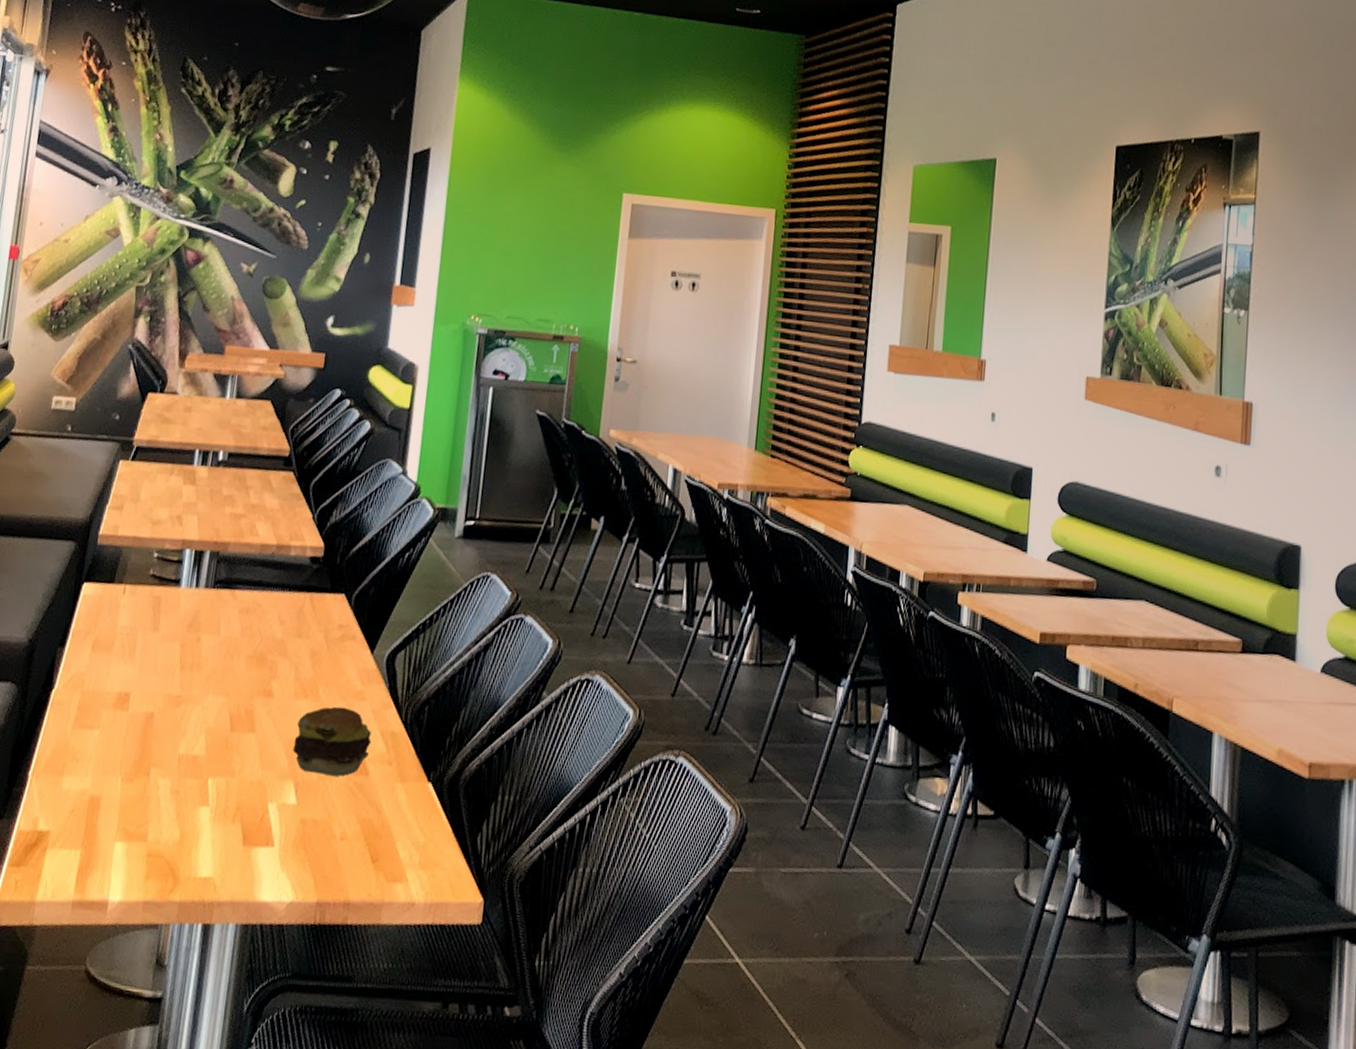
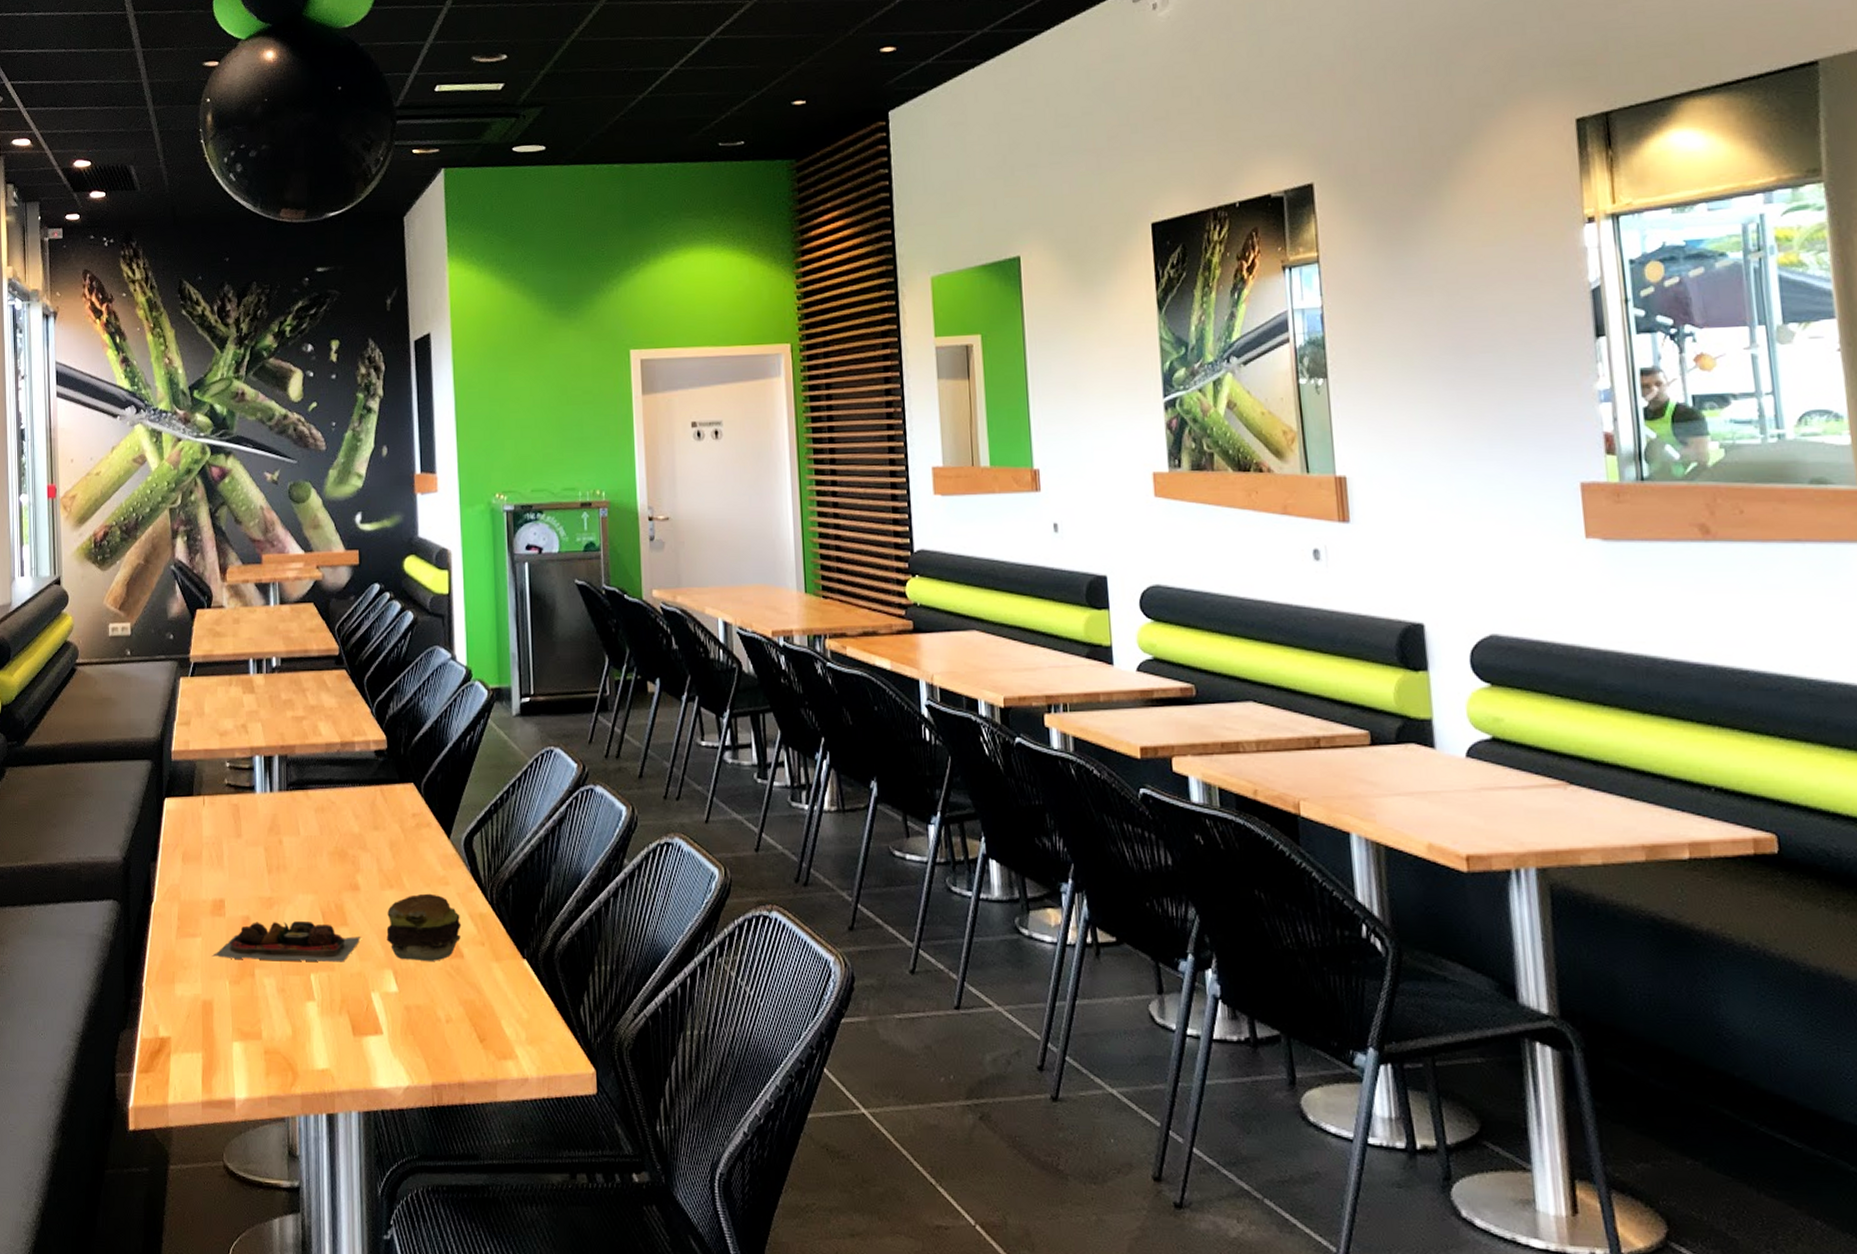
food tray: none [107,719,267,769] -> present [211,921,361,962]

